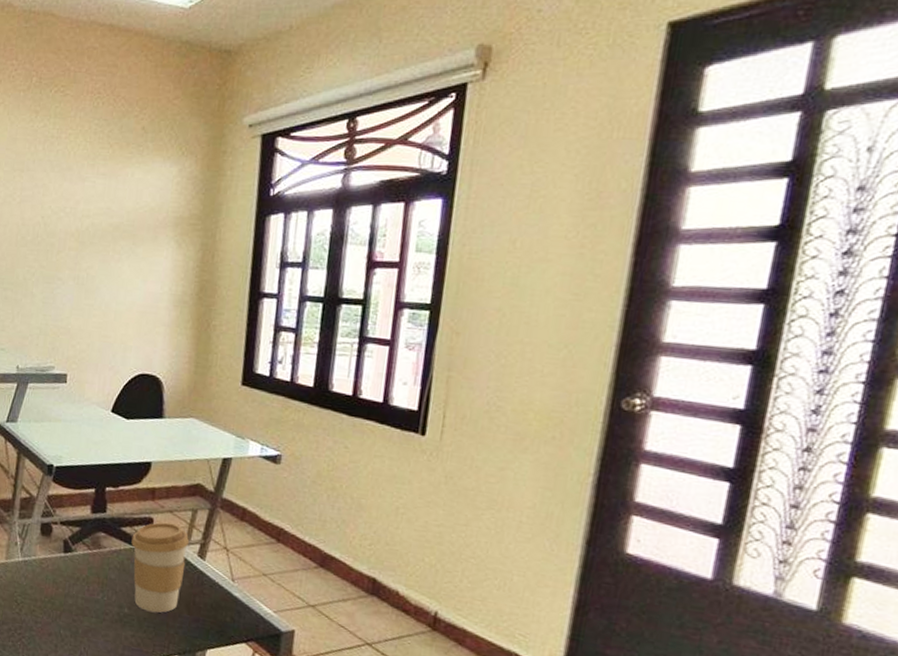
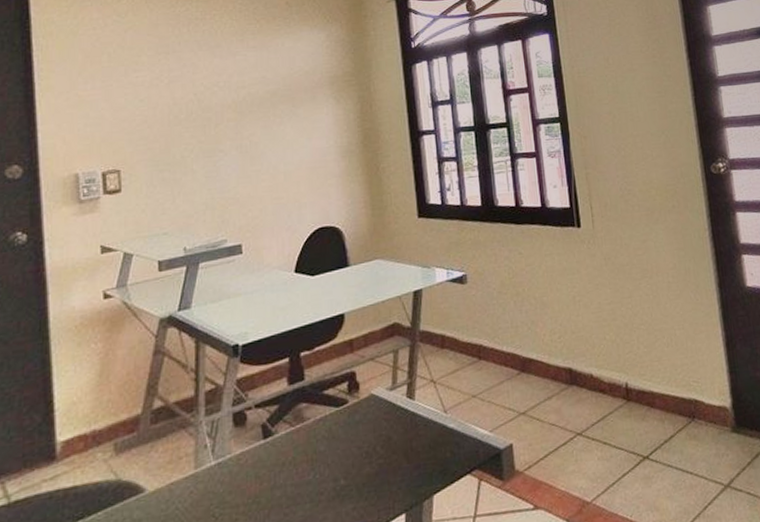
coffee cup: present [131,522,190,613] -> none [336,370,396,475]

